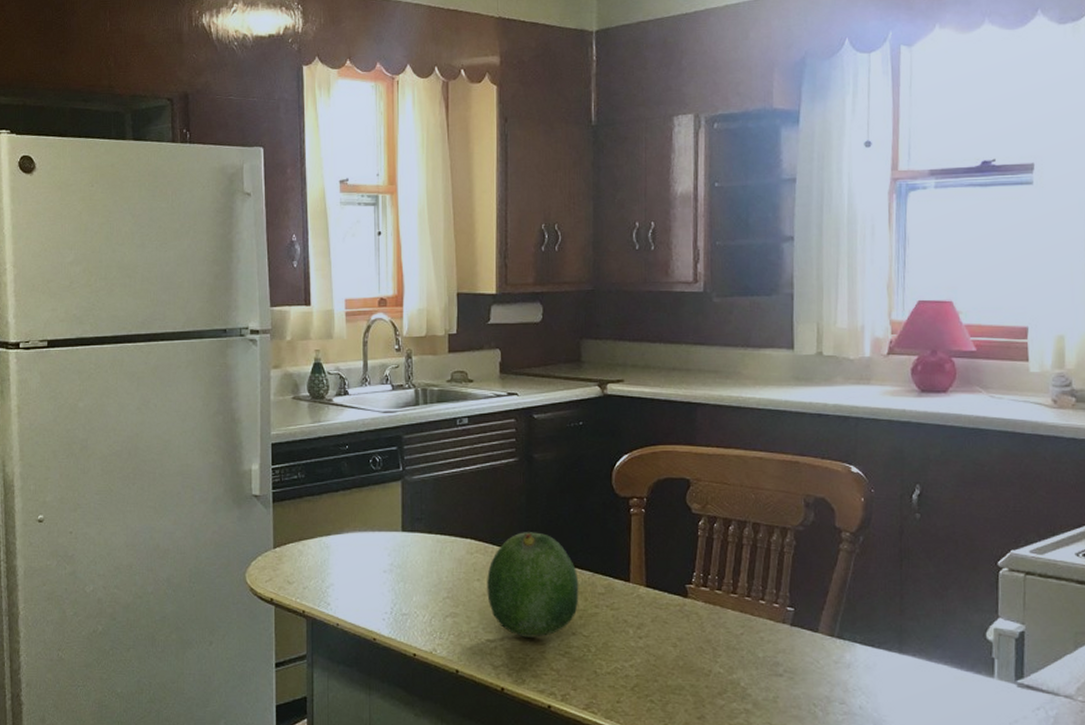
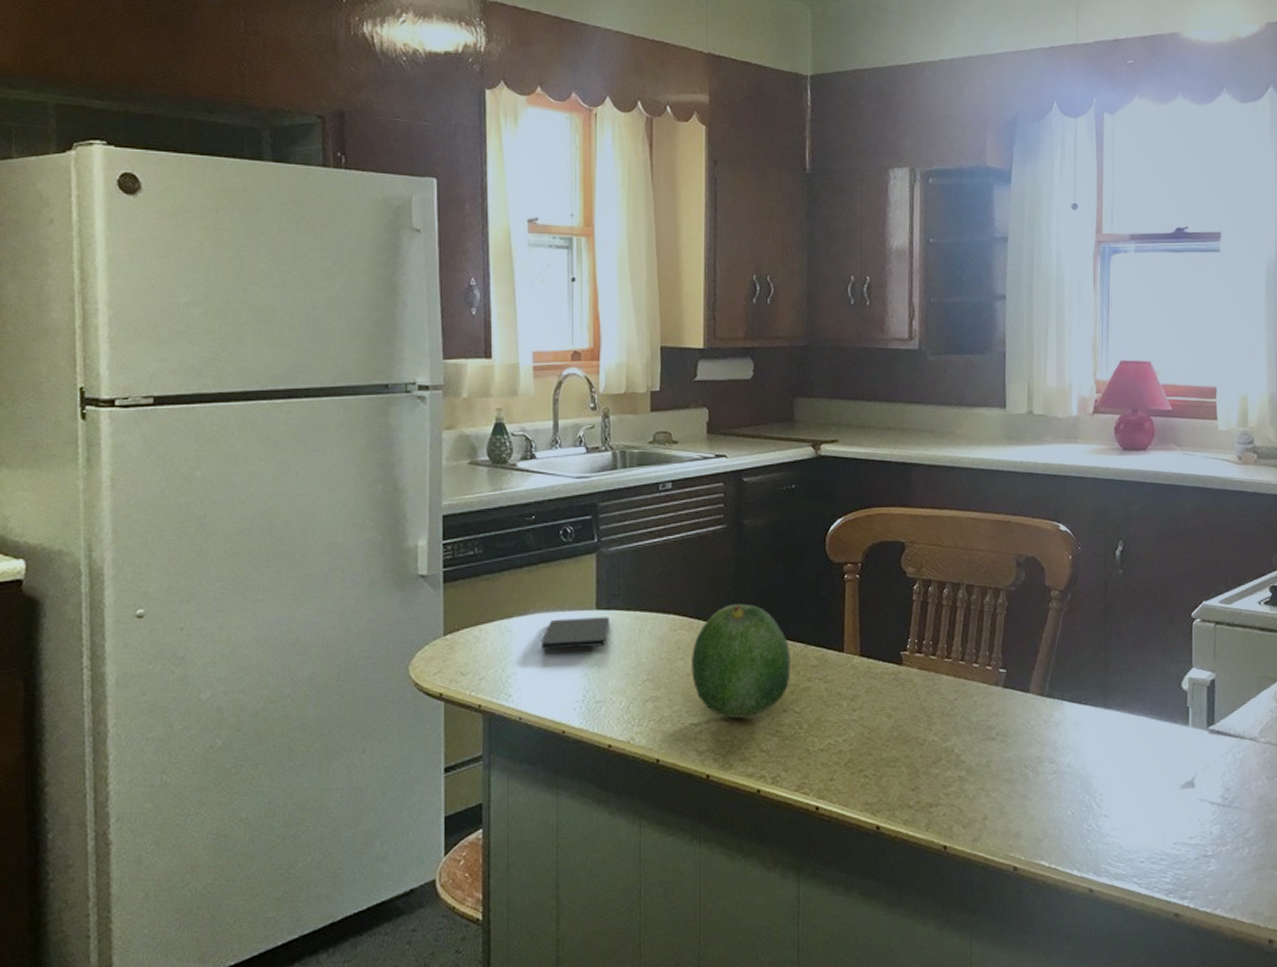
smartphone: none [355,538,413,565] -> present [541,617,609,649]

